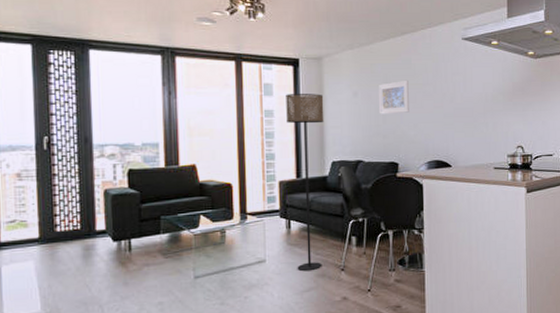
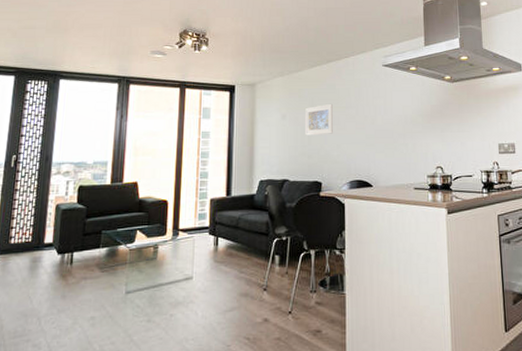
floor lamp: present [286,94,324,272] -> none [221,116,255,290]

